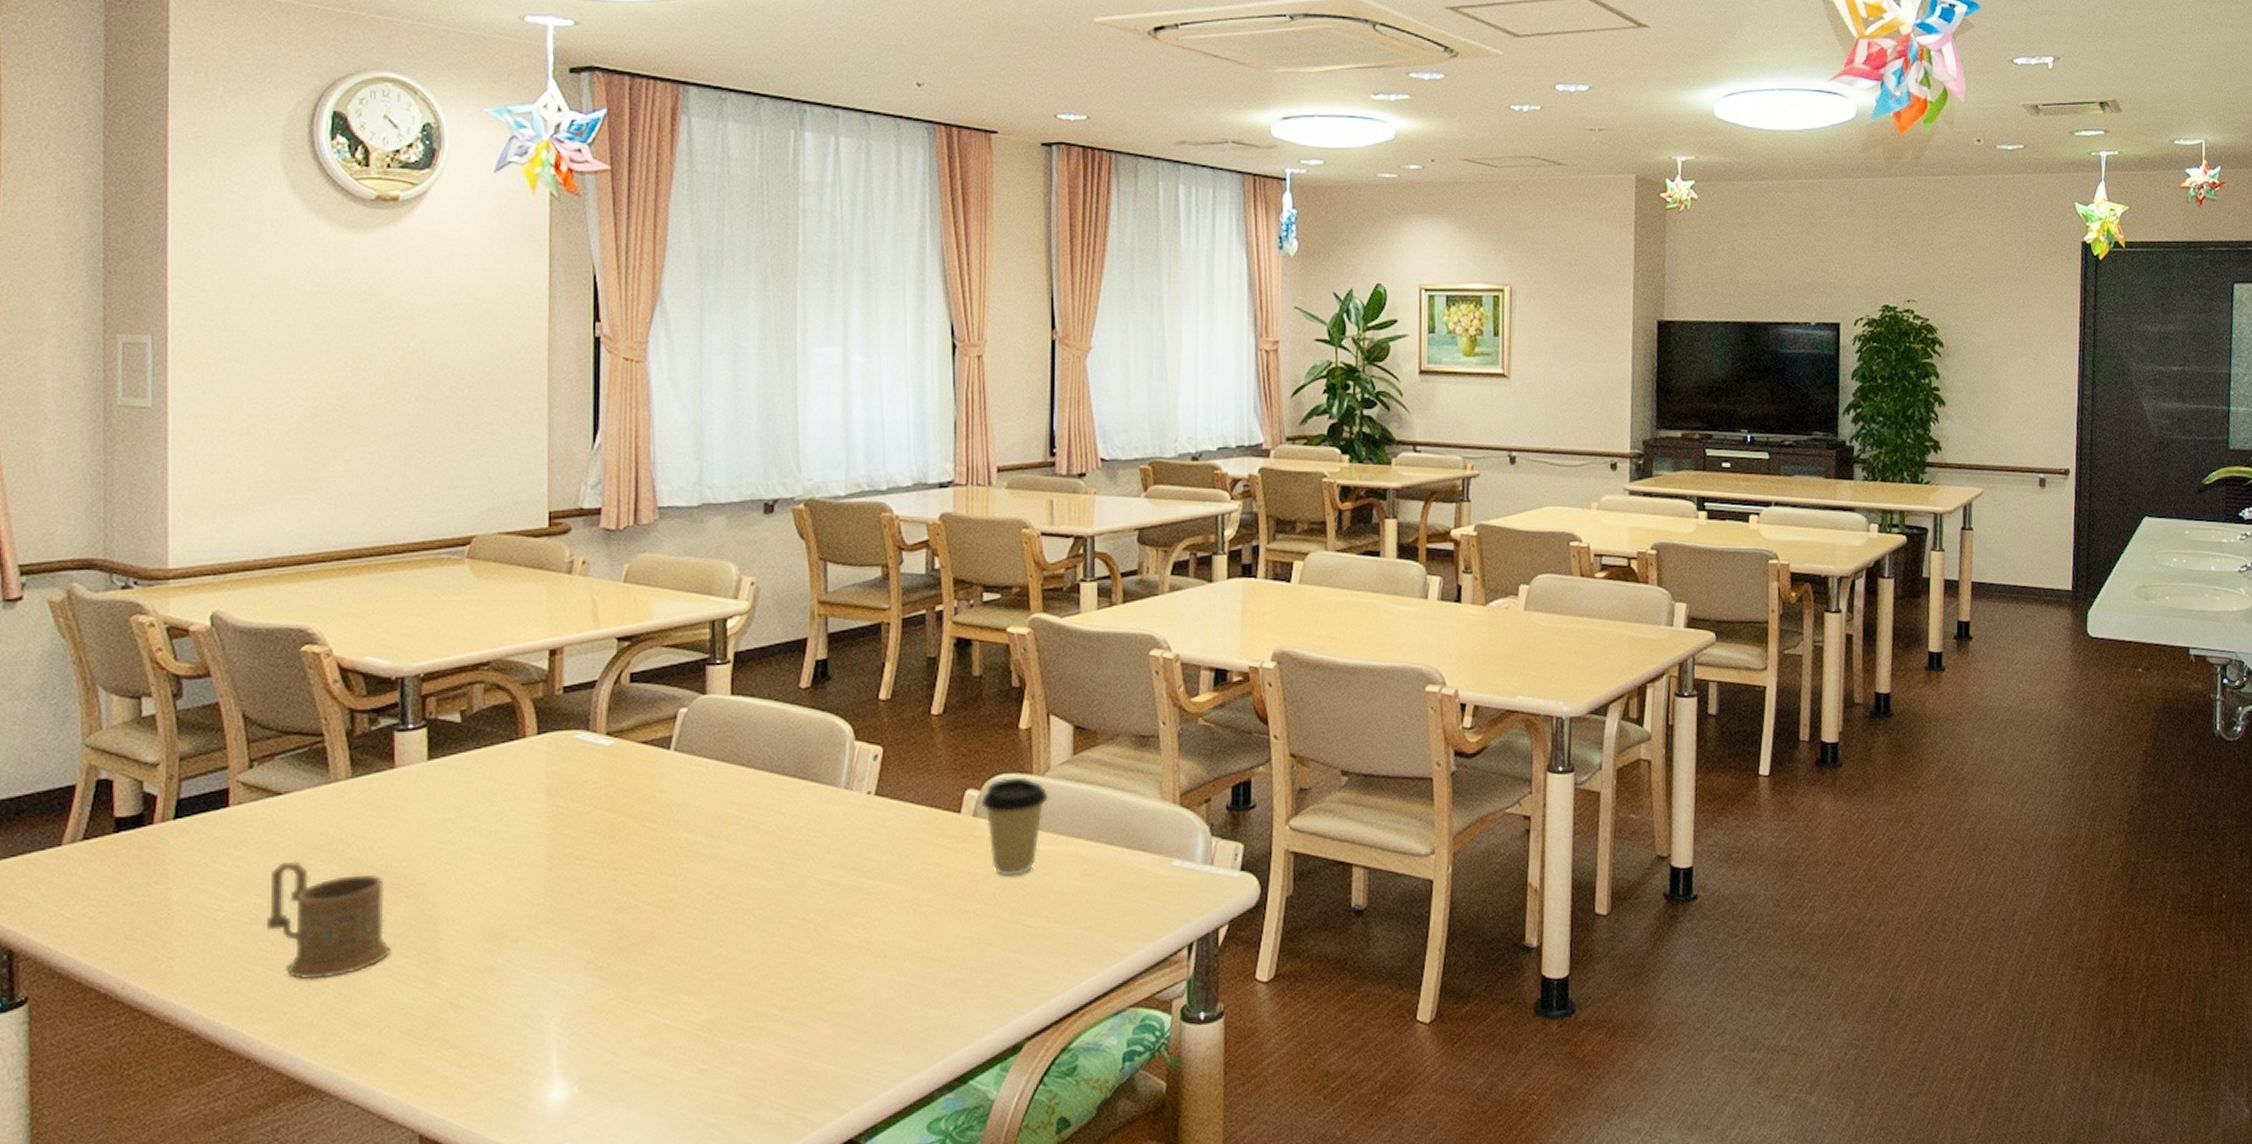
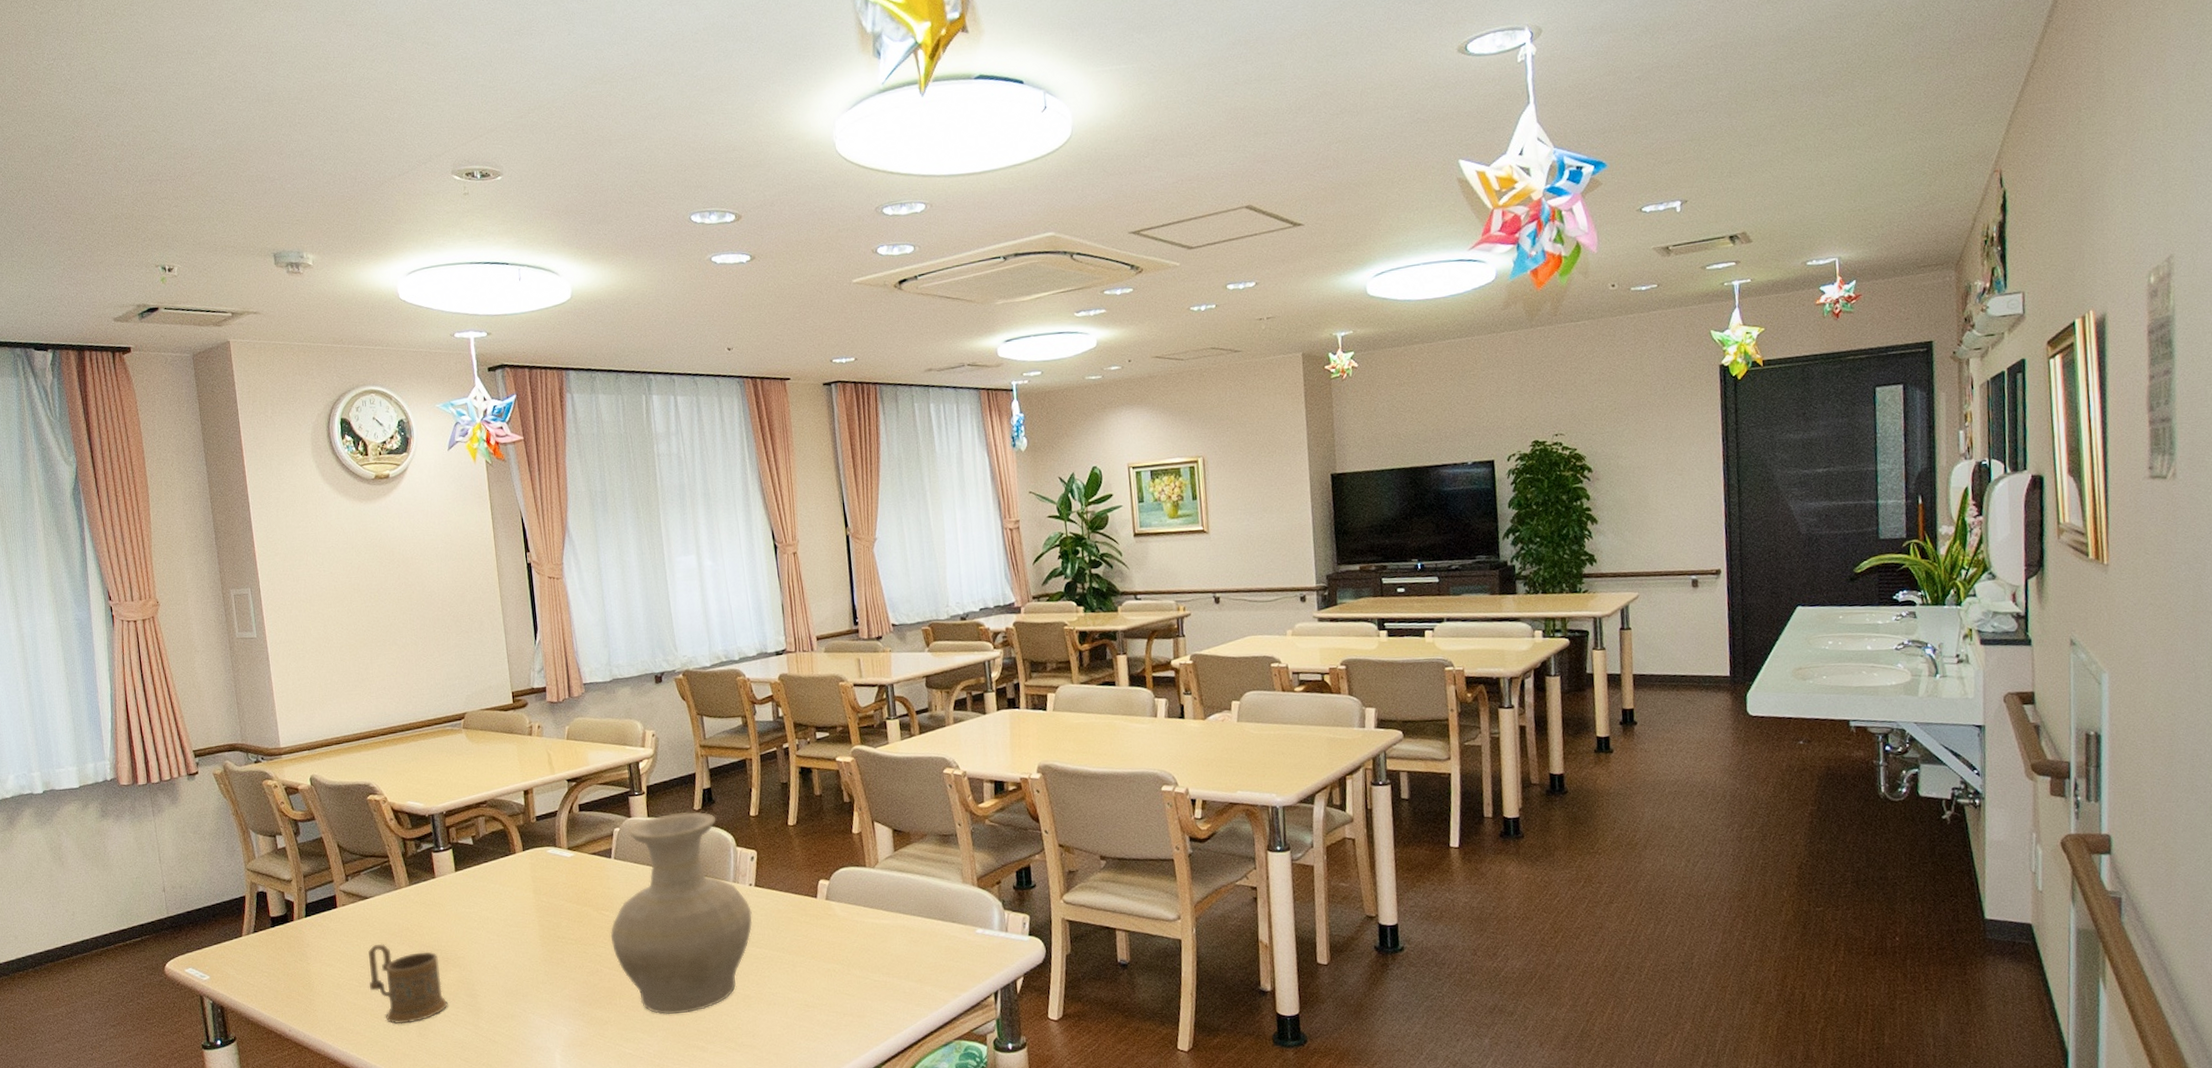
vase: none [655,691,866,970] -> present [610,812,753,1015]
coffee cup: present [980,777,1049,877] -> none [830,869,880,944]

